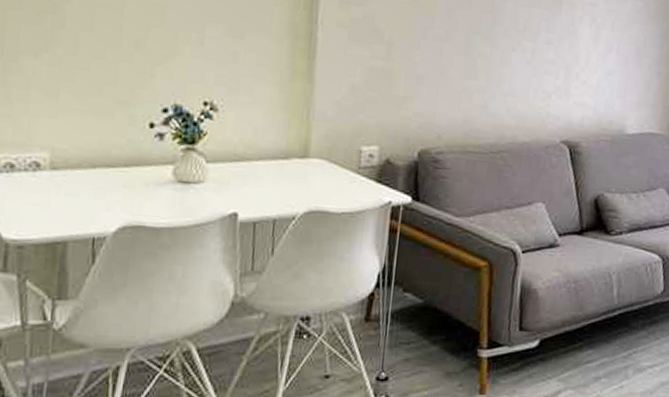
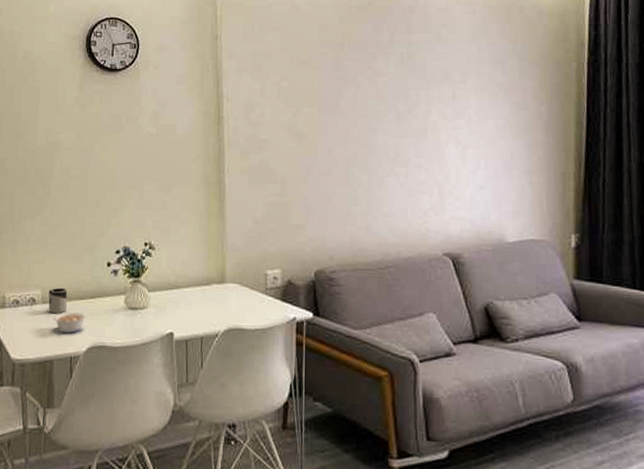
cup: none [60,150,90,184] -> present [48,288,68,314]
legume: none [67,182,117,209] -> present [53,312,86,334]

